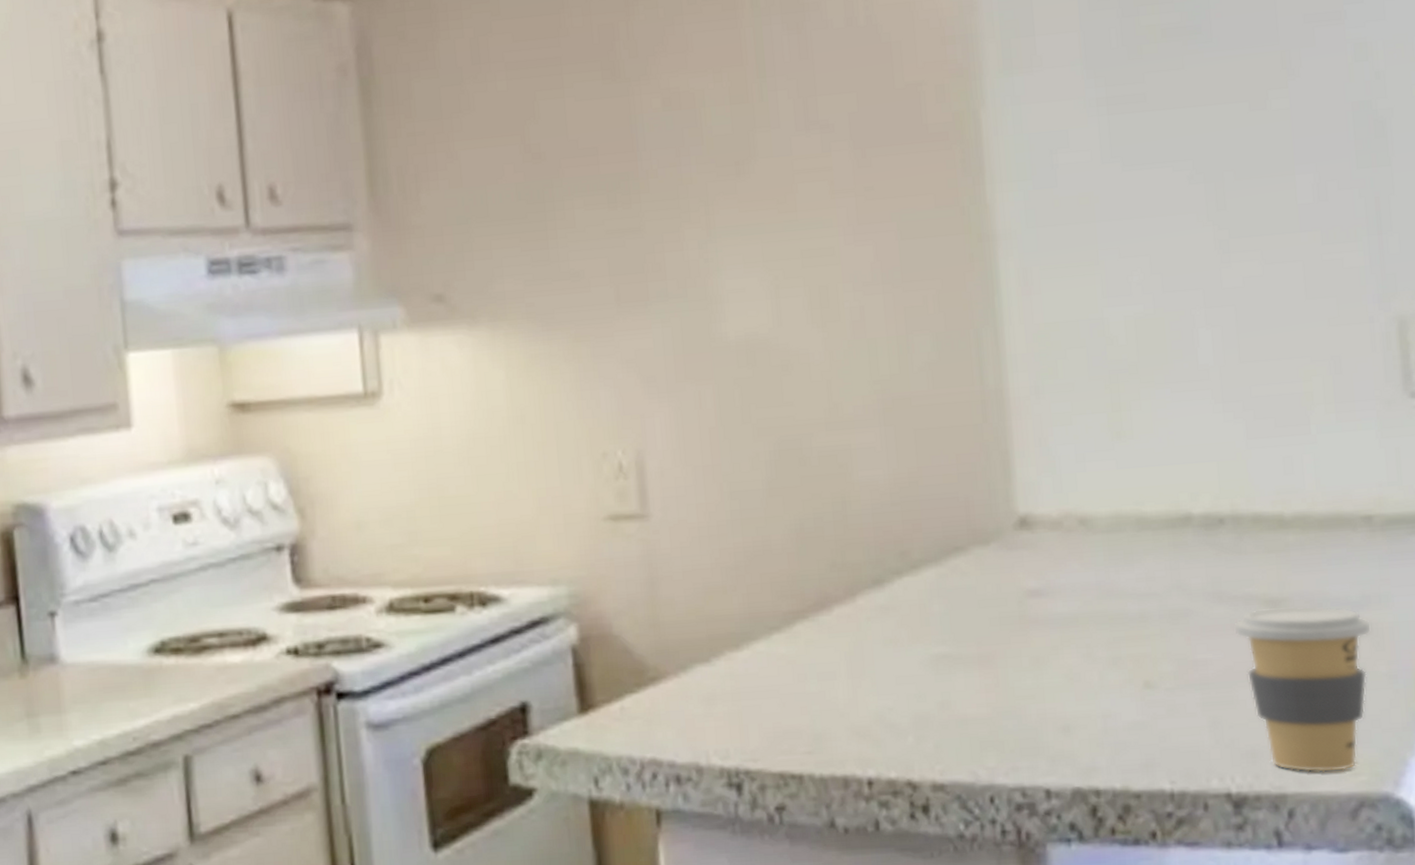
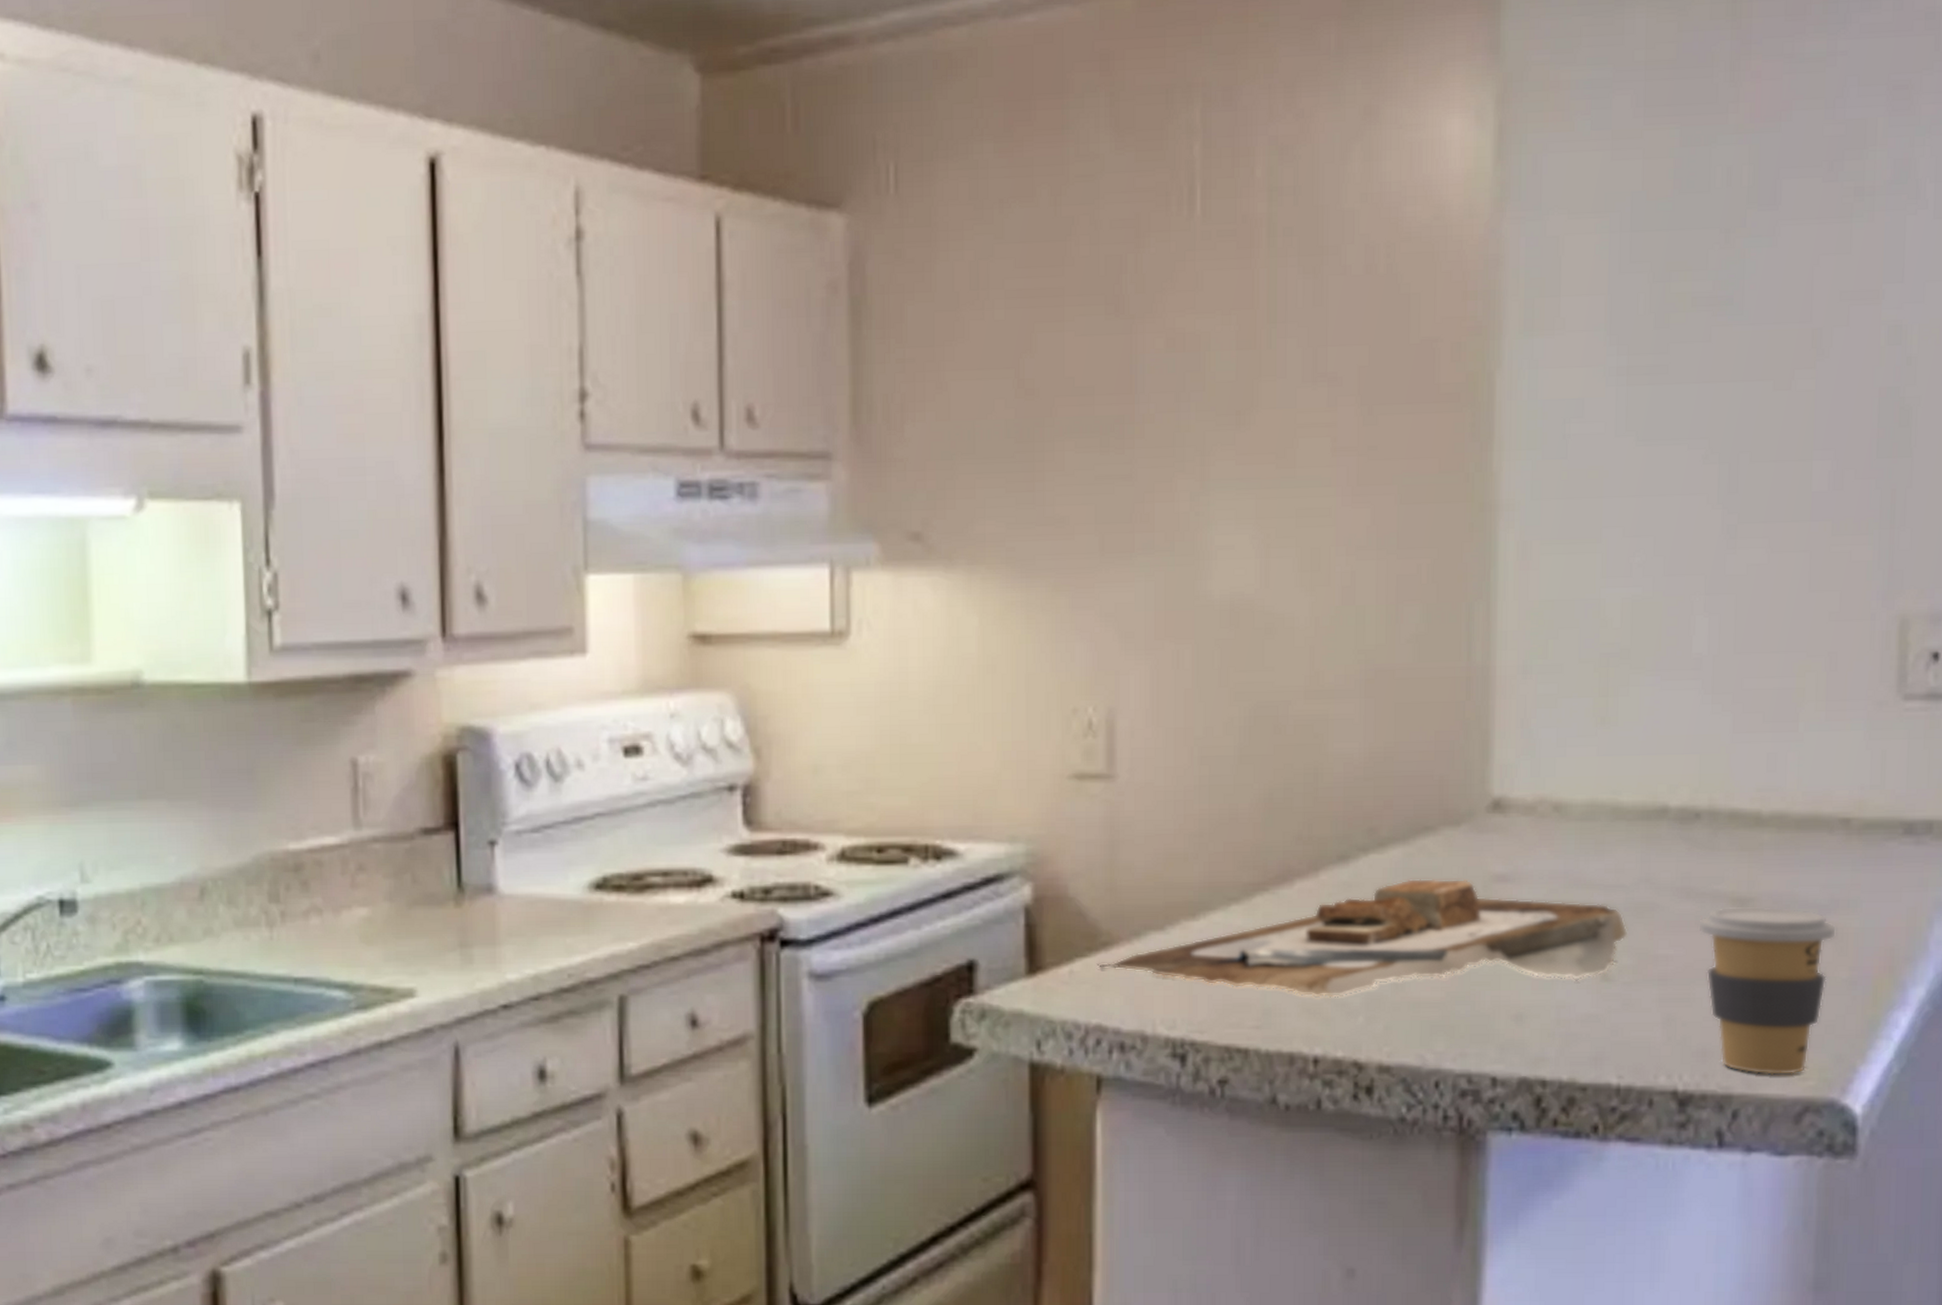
cutting board: none [646,595,1166,721] -> present [1096,878,1628,998]

